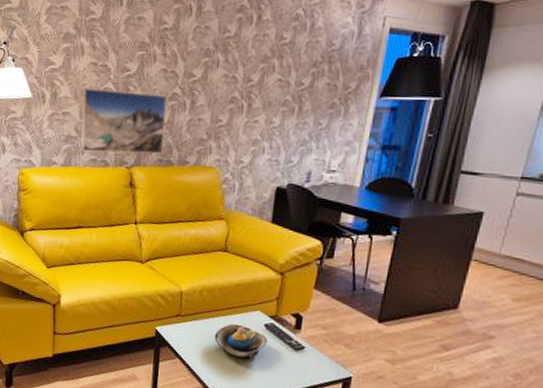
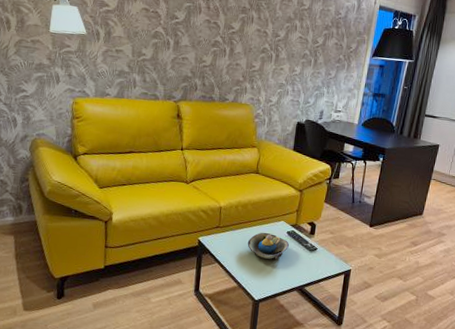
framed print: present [81,88,167,155] -> none [133,29,210,92]

